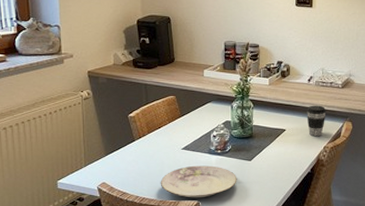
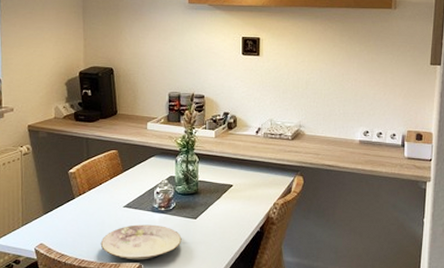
coffee cup: present [307,105,327,136] -> none [255,158,276,191]

